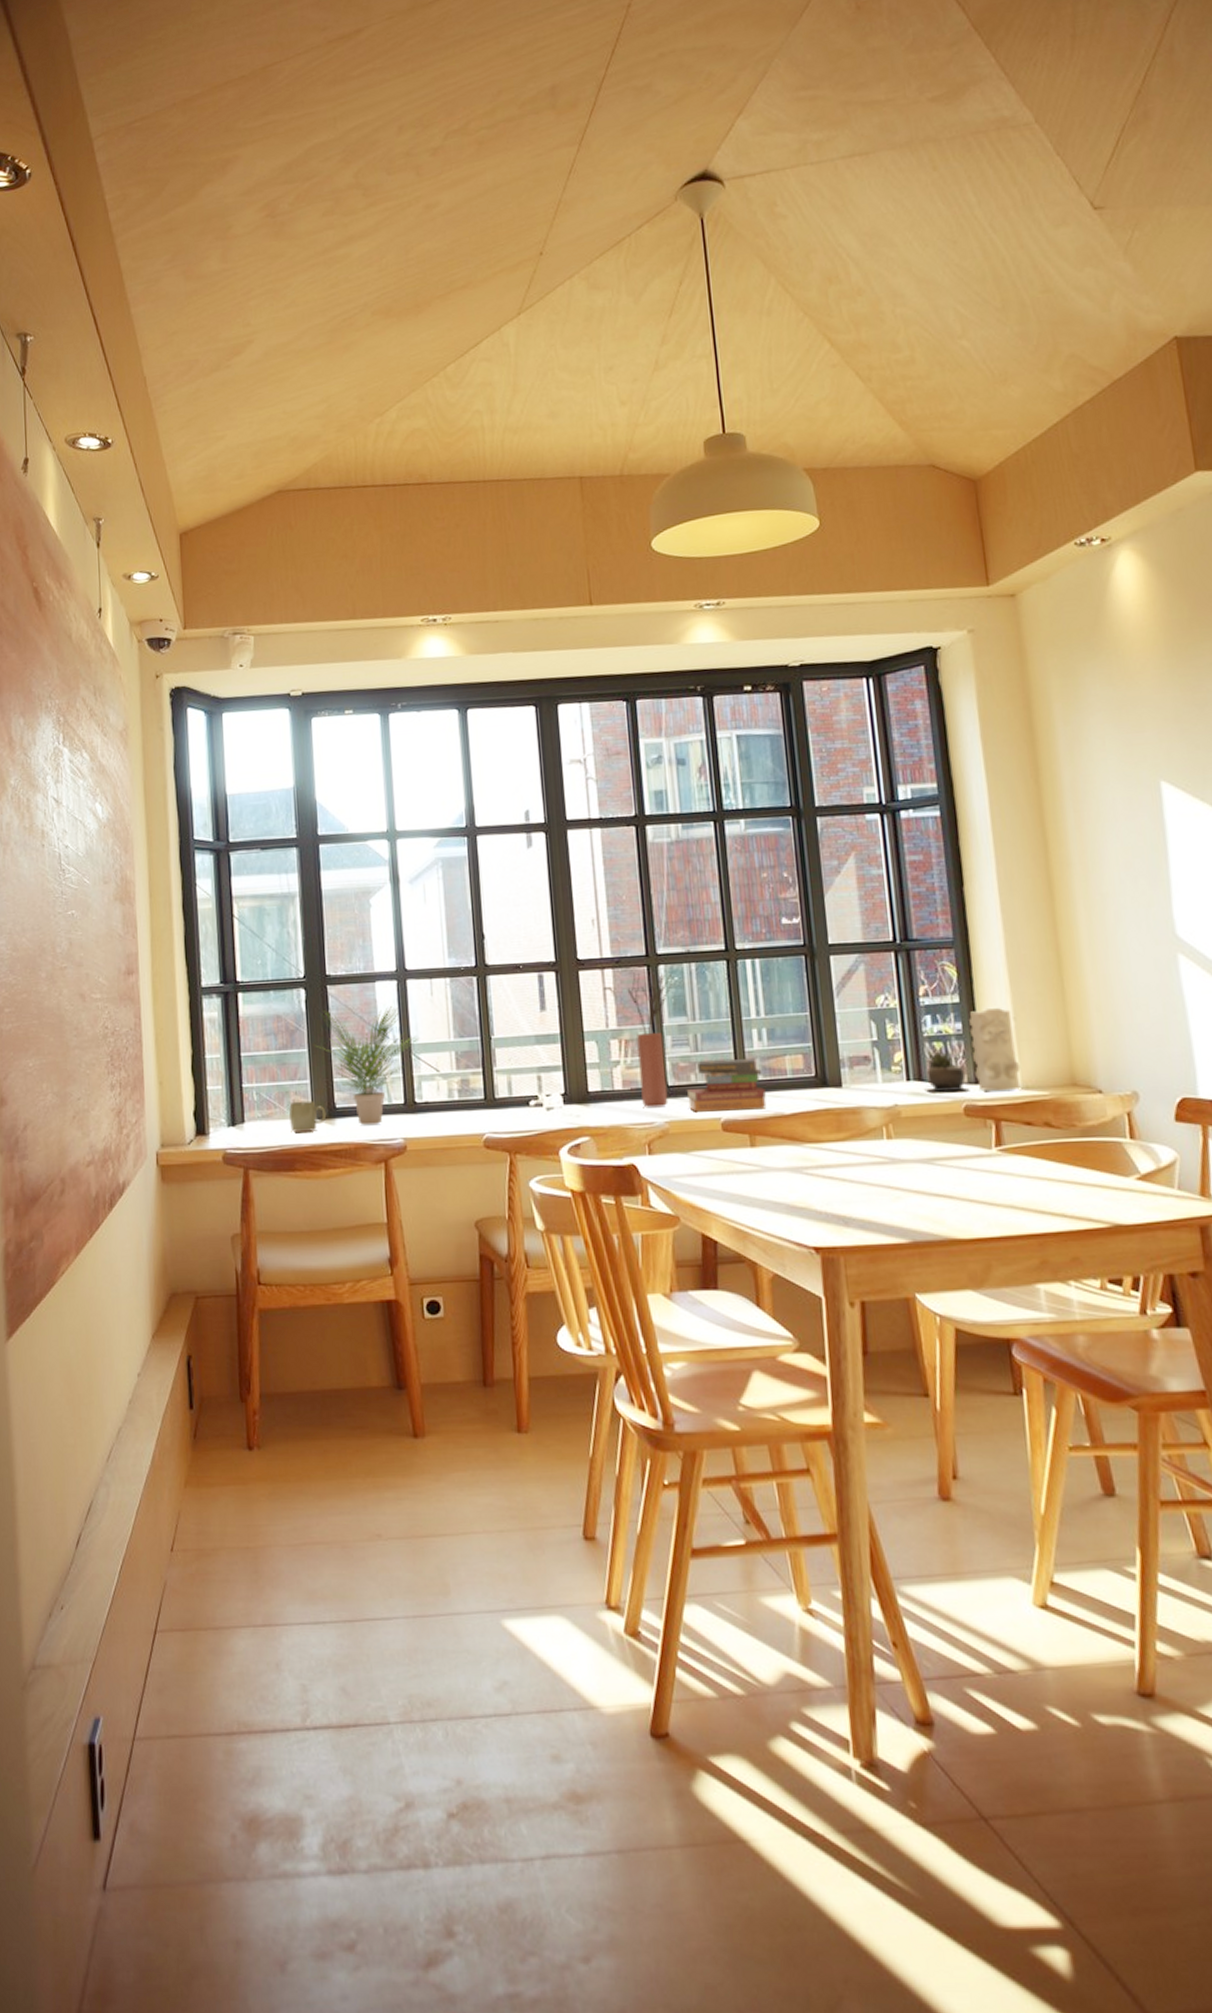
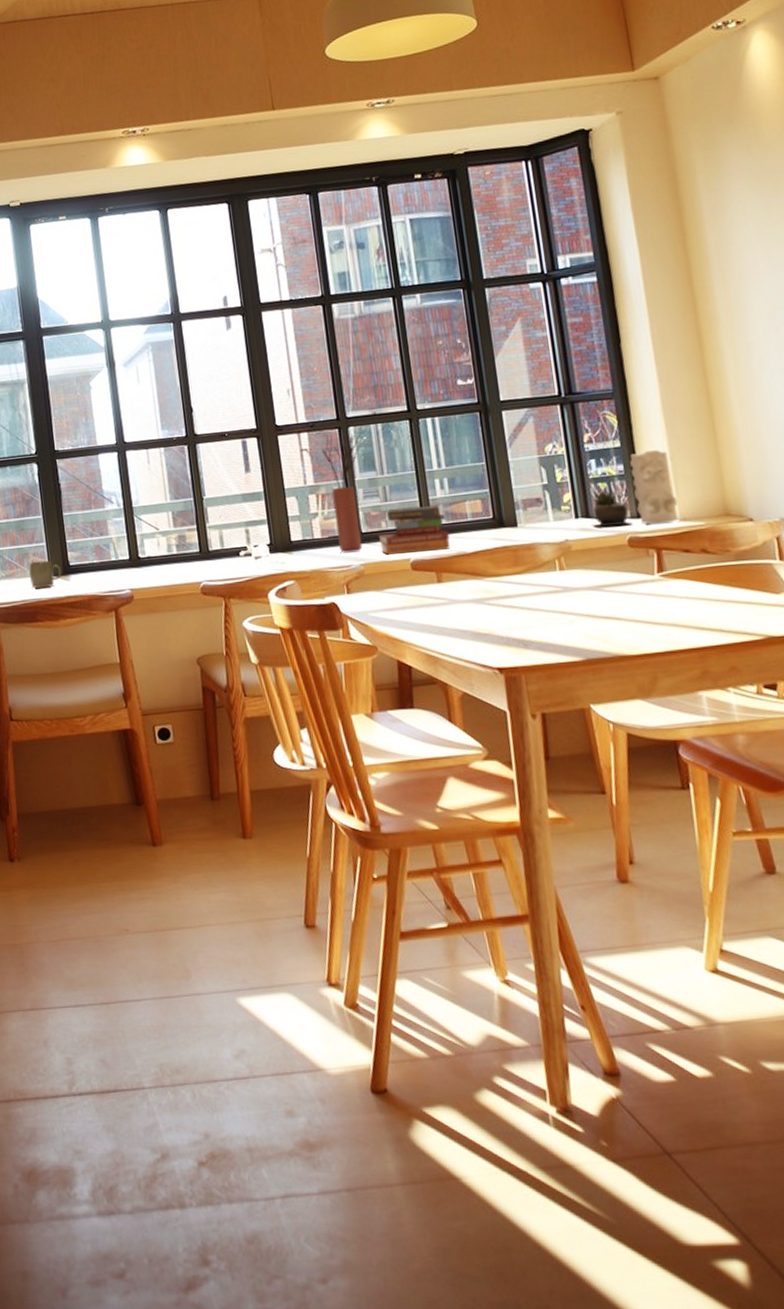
potted plant: present [315,1006,418,1126] -> none [49,475,139,580]

